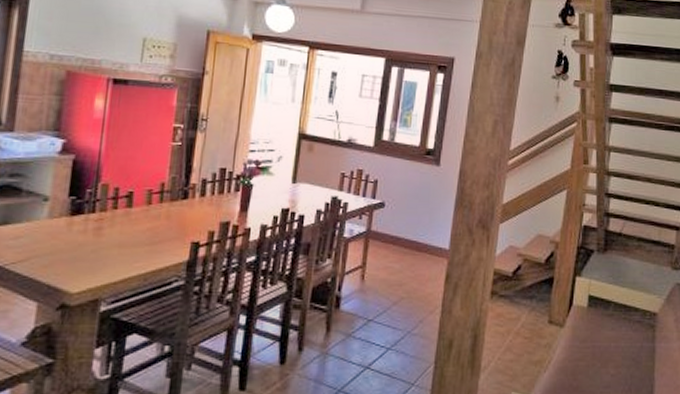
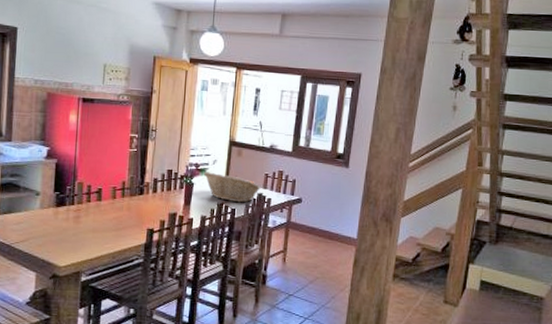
fruit basket: none [266,170,336,209] -> present [204,172,261,203]

